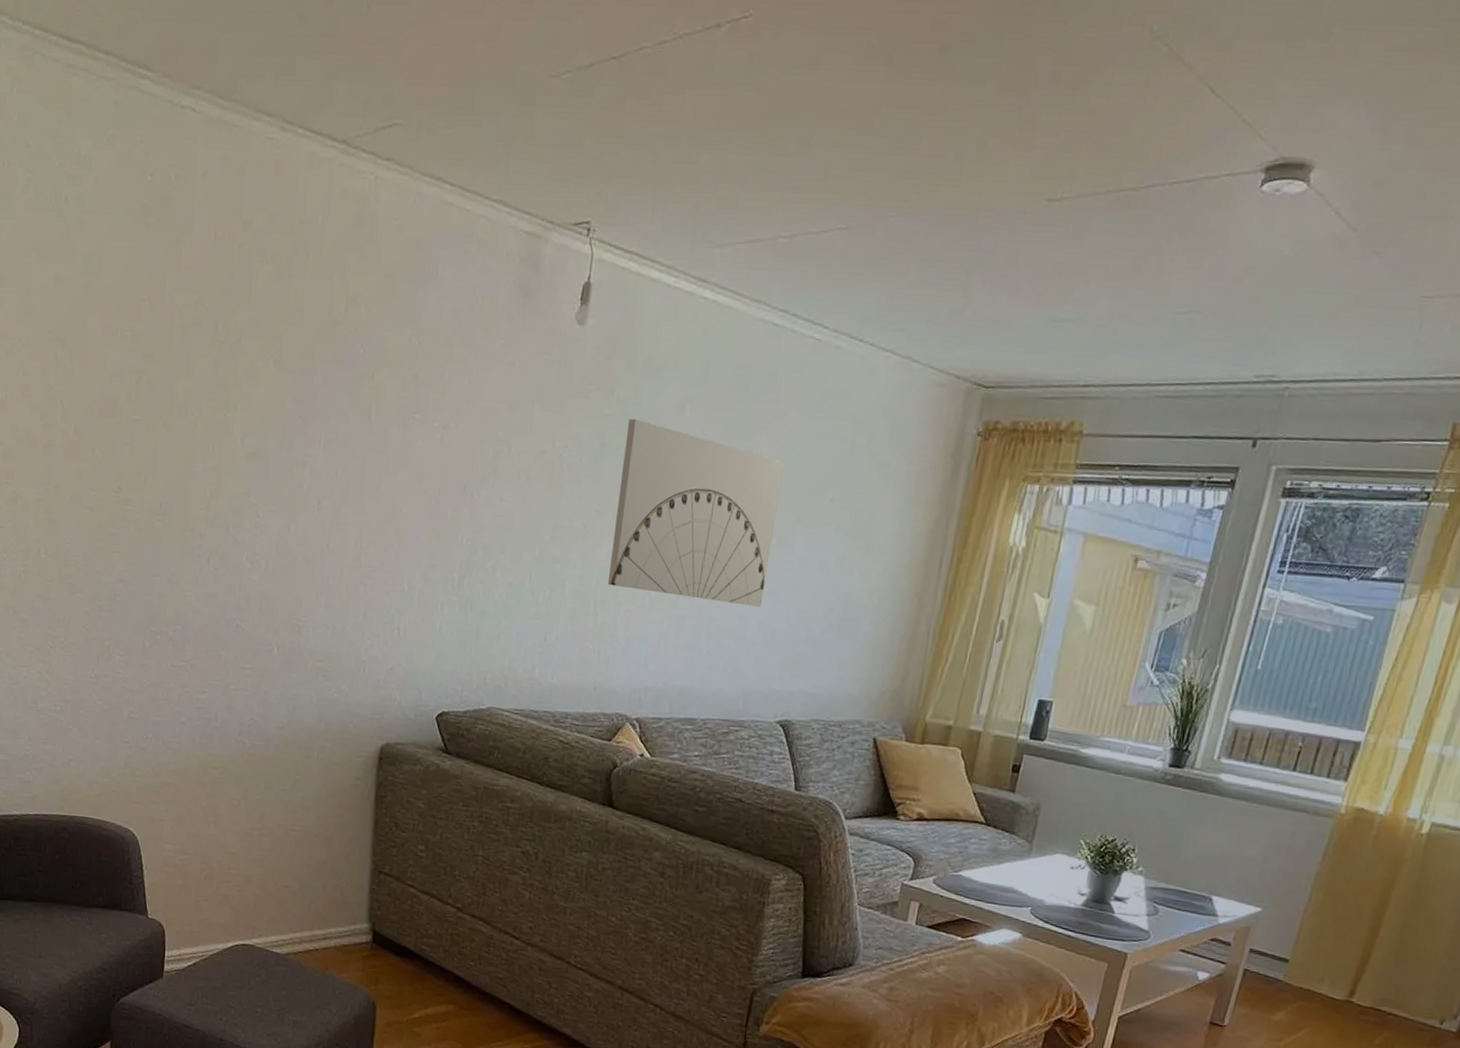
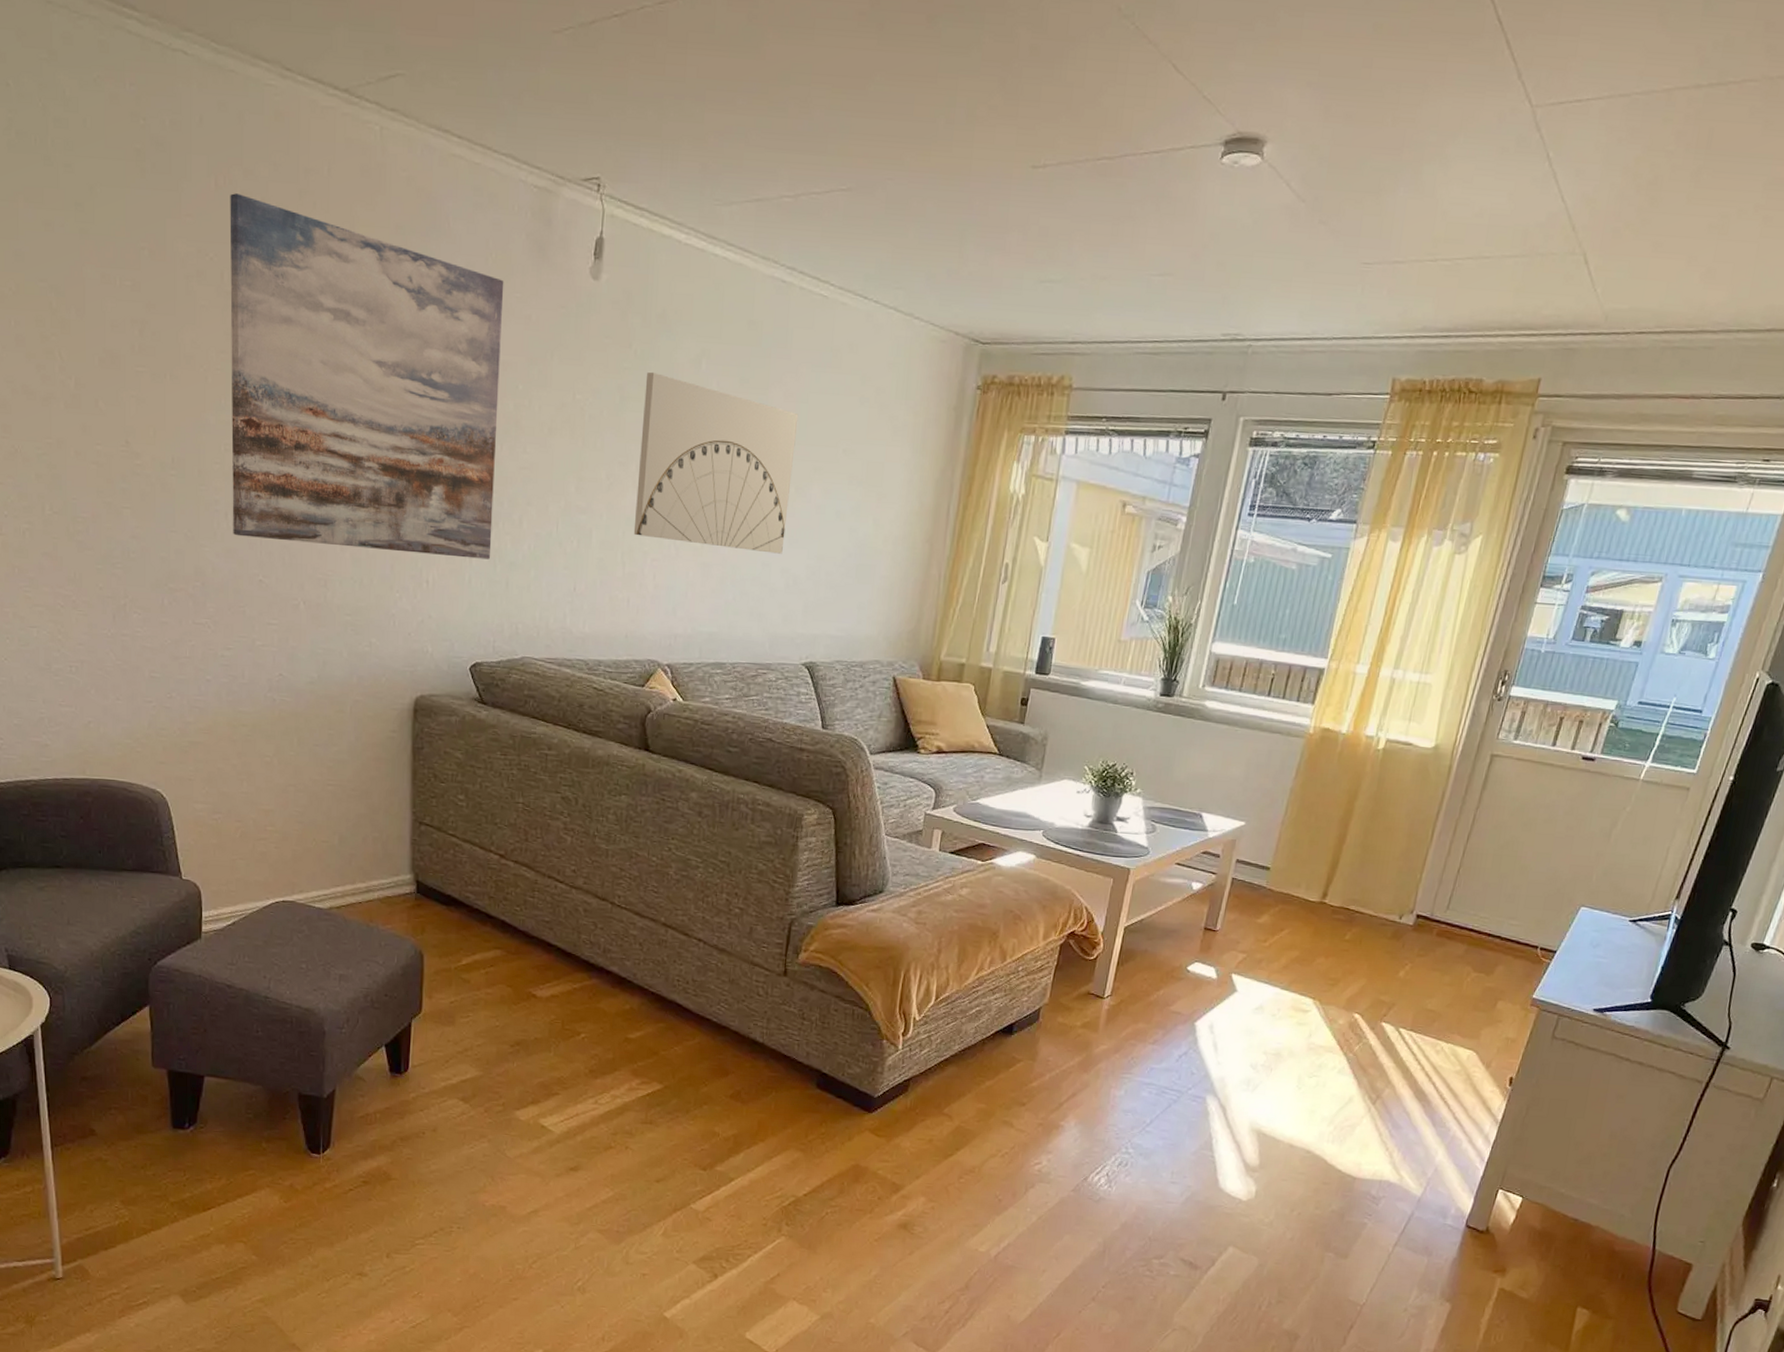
wall art: none [214,245,489,608] -> present [229,193,504,560]

